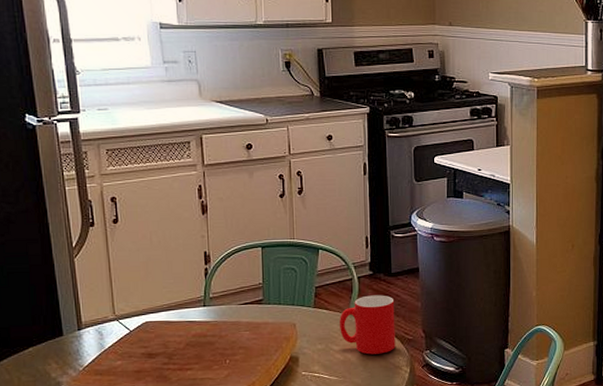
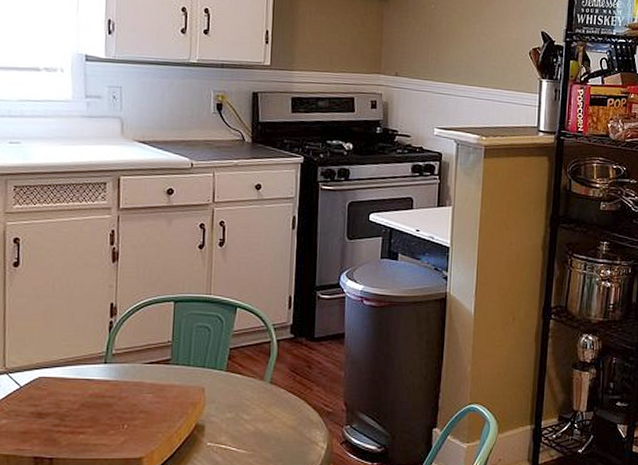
cup: present [340,295,396,355] -> none [253,361,316,427]

